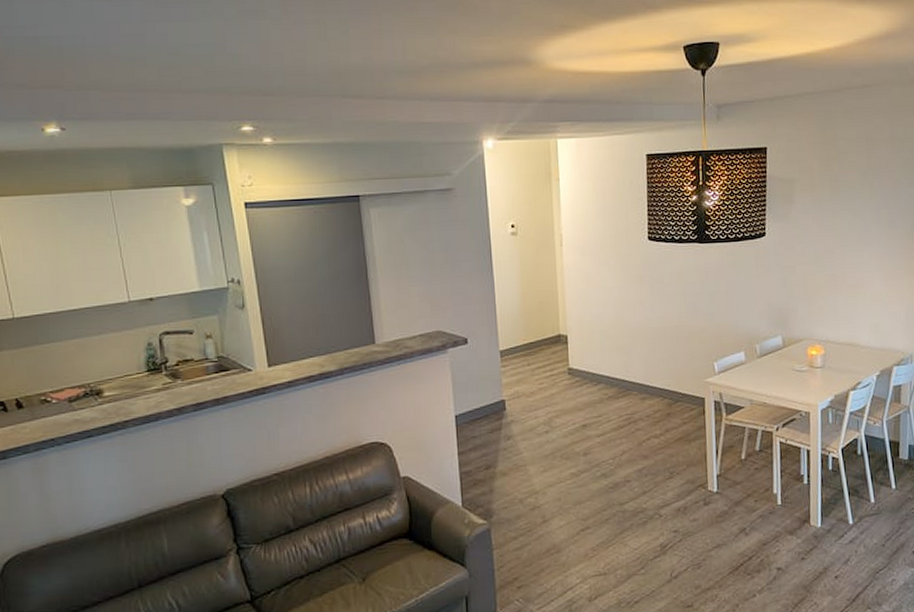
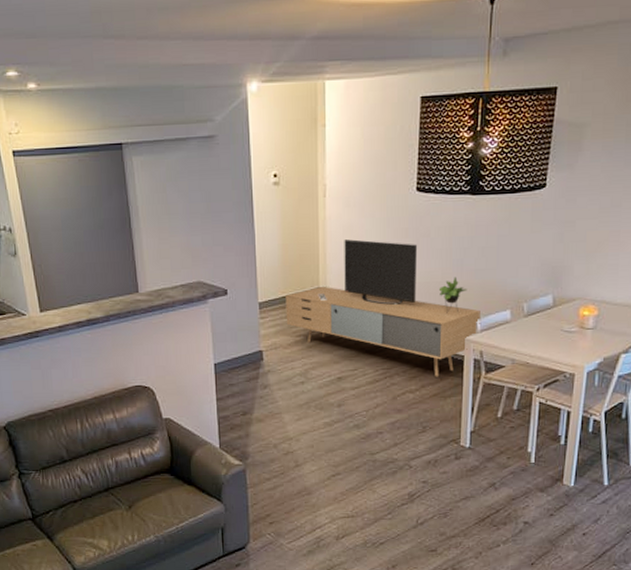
media console: none [526,286,717,421] -> present [285,239,480,377]

